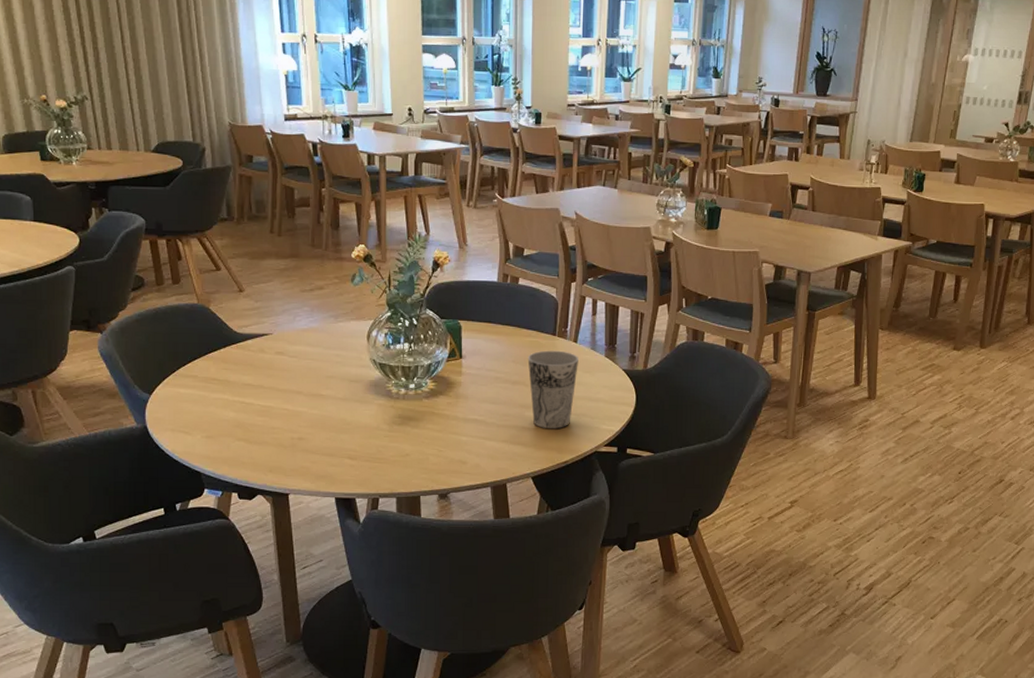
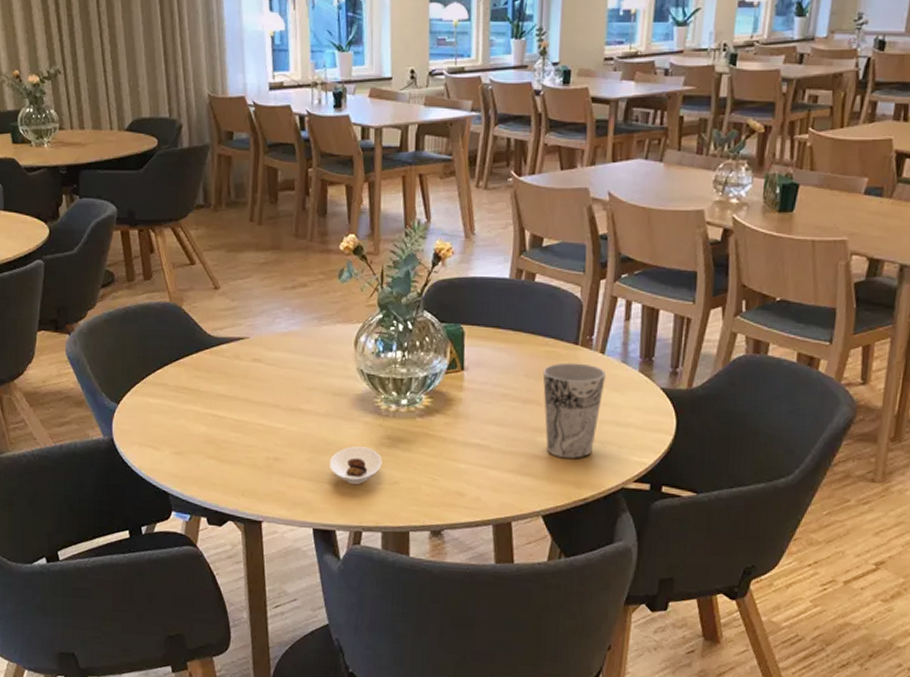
saucer: none [349,425,395,459] -> present [330,446,382,485]

